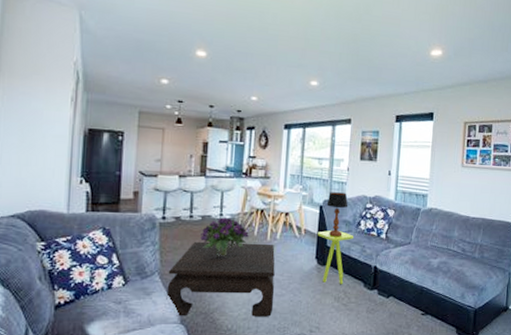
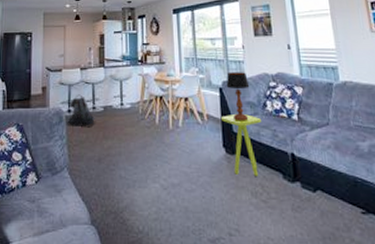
backpack: none [159,202,192,235] -> present [66,94,95,128]
coffee table: present [166,241,275,317] -> none [76,132,184,216]
bouquet: present [200,216,249,256] -> none [104,105,151,148]

